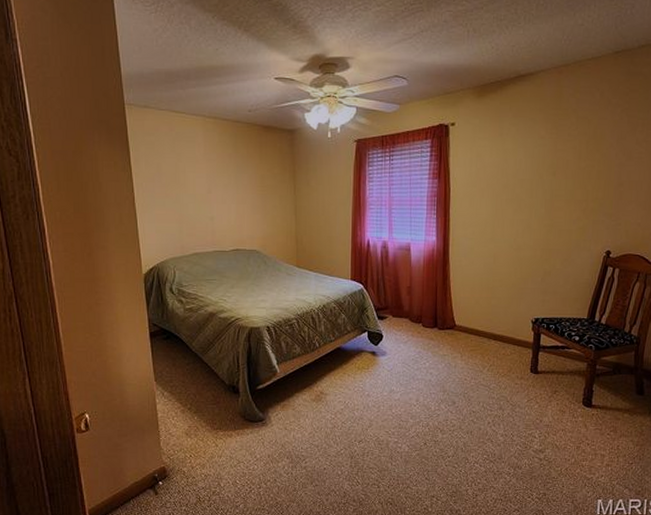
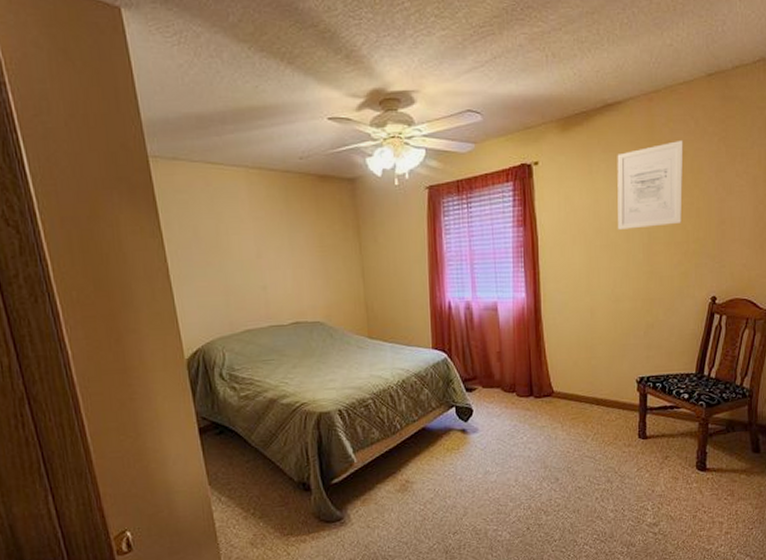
wall art: none [523,109,589,186] -> present [617,139,684,230]

